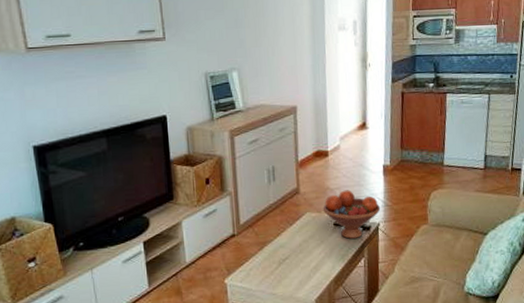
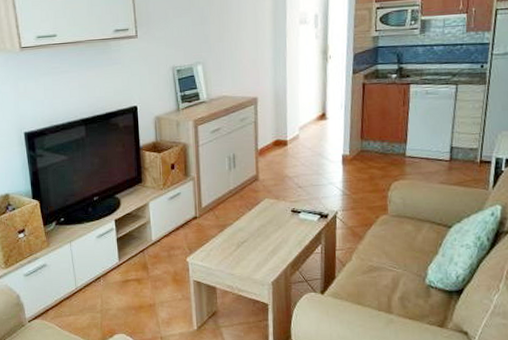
fruit bowl: present [322,190,381,239] -> none [281,178,339,226]

